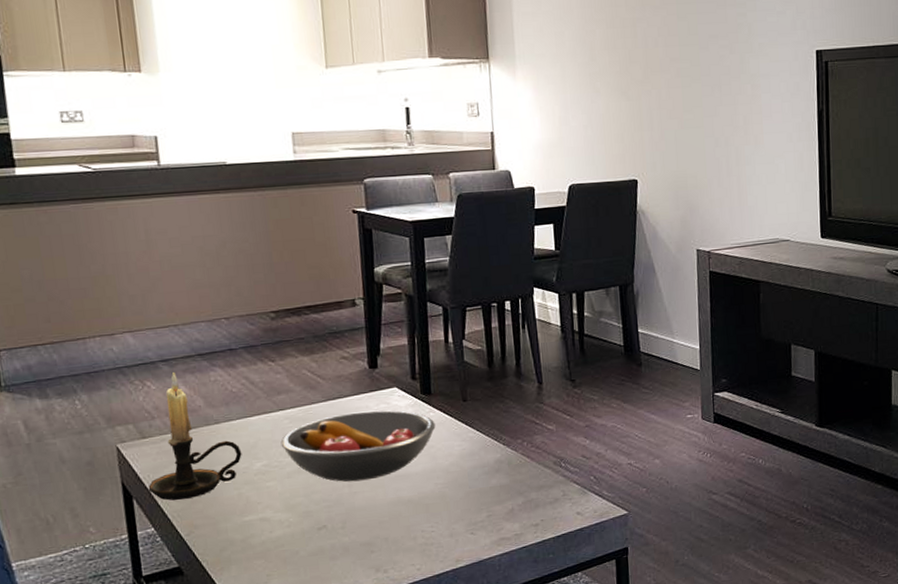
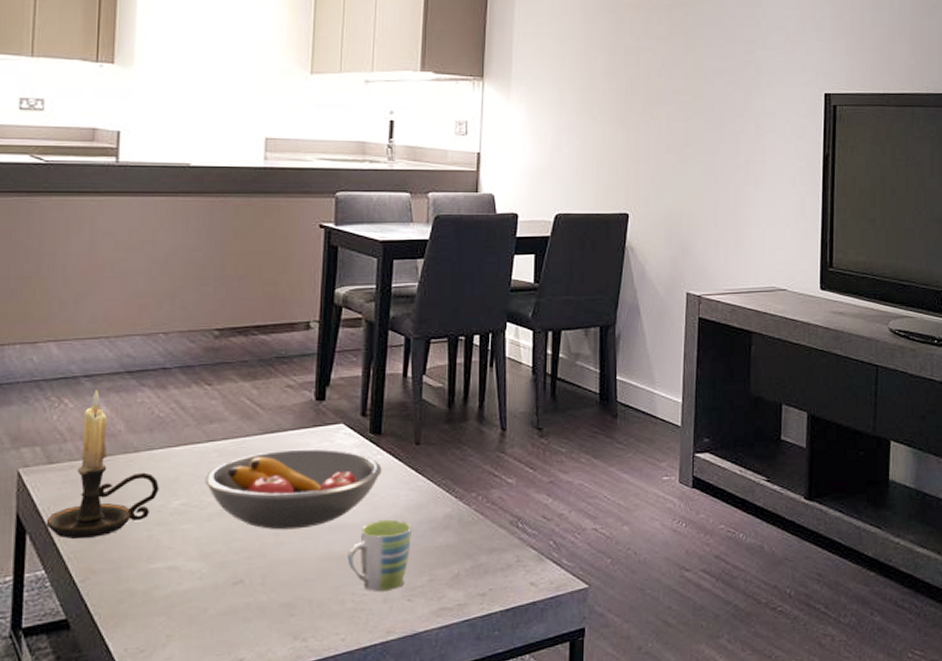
mug: none [414,466,468,529] -> present [348,519,412,592]

